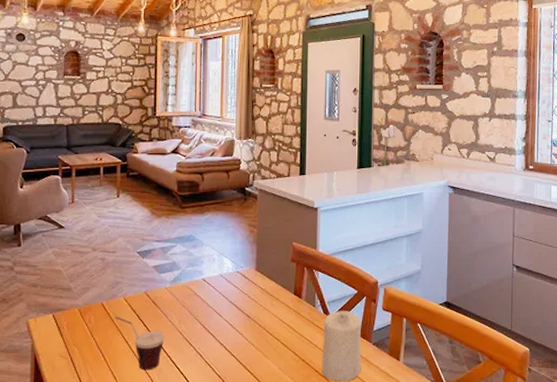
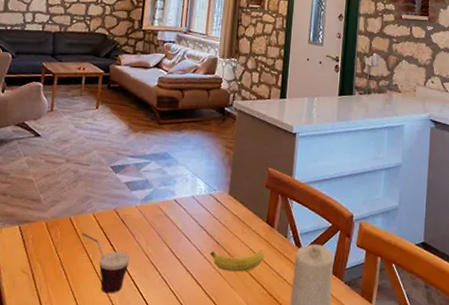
fruit: none [242,320,295,342] -> present [210,250,265,272]

